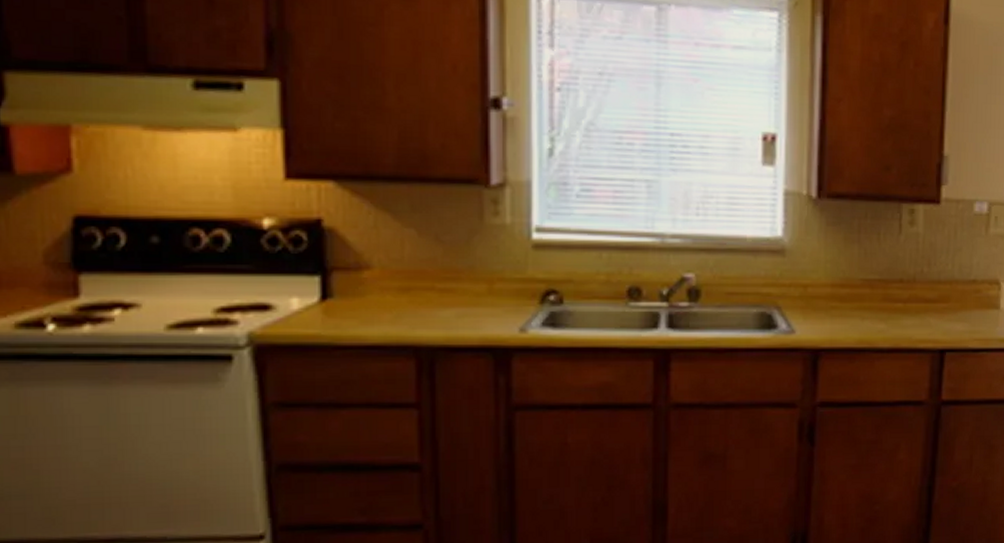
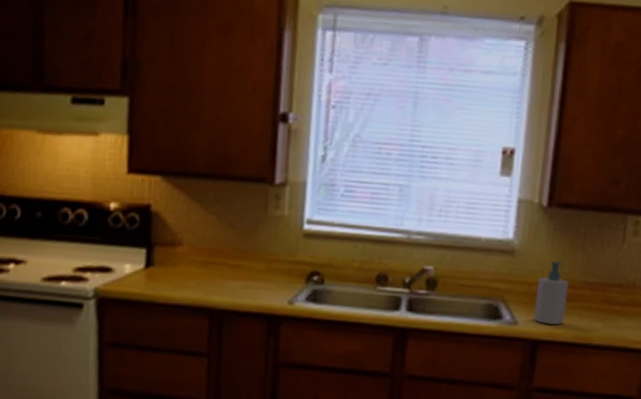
soap bottle: none [812,258,847,331] -> present [533,260,569,325]

